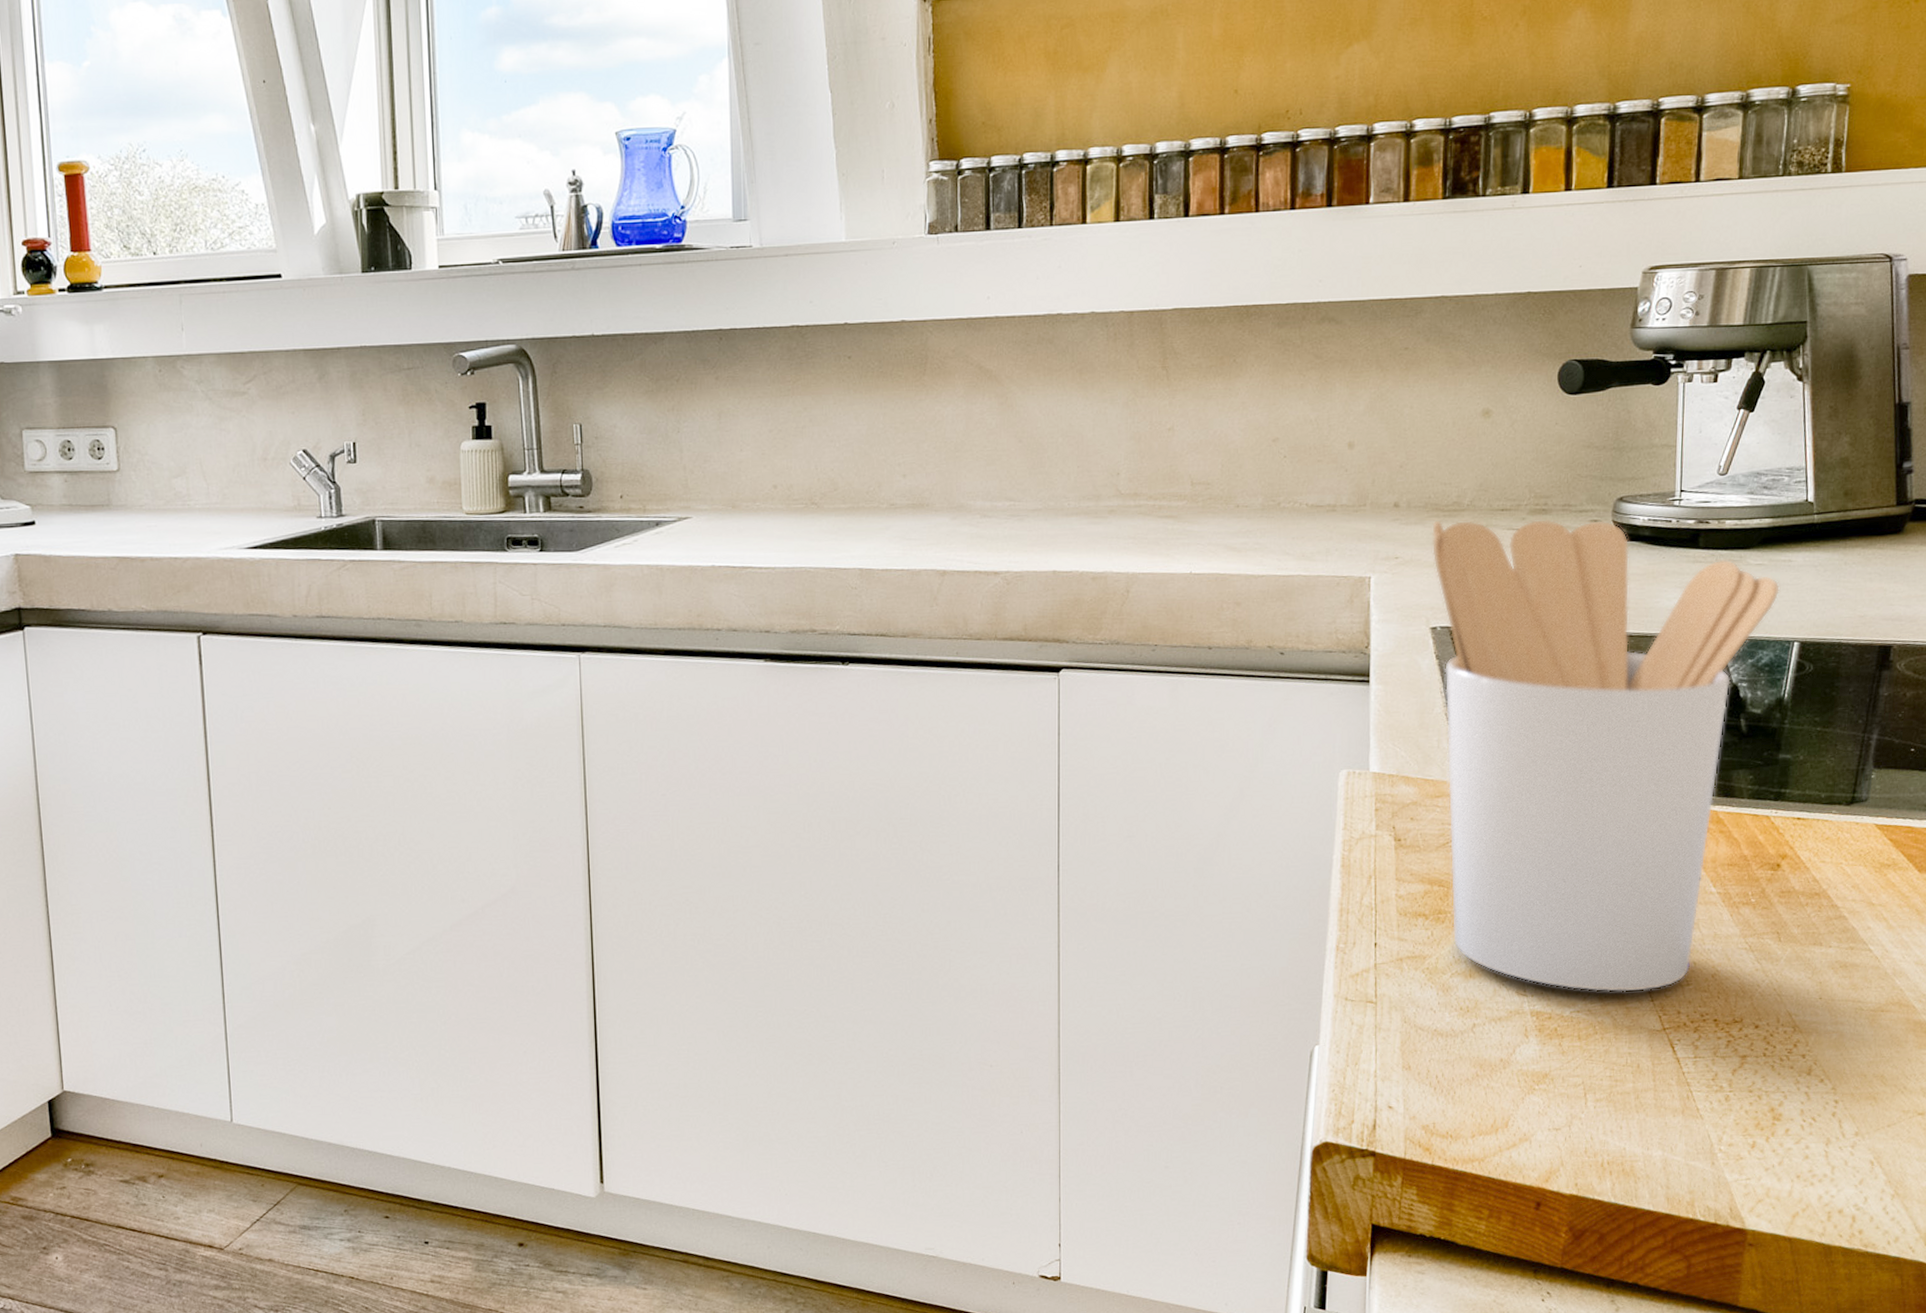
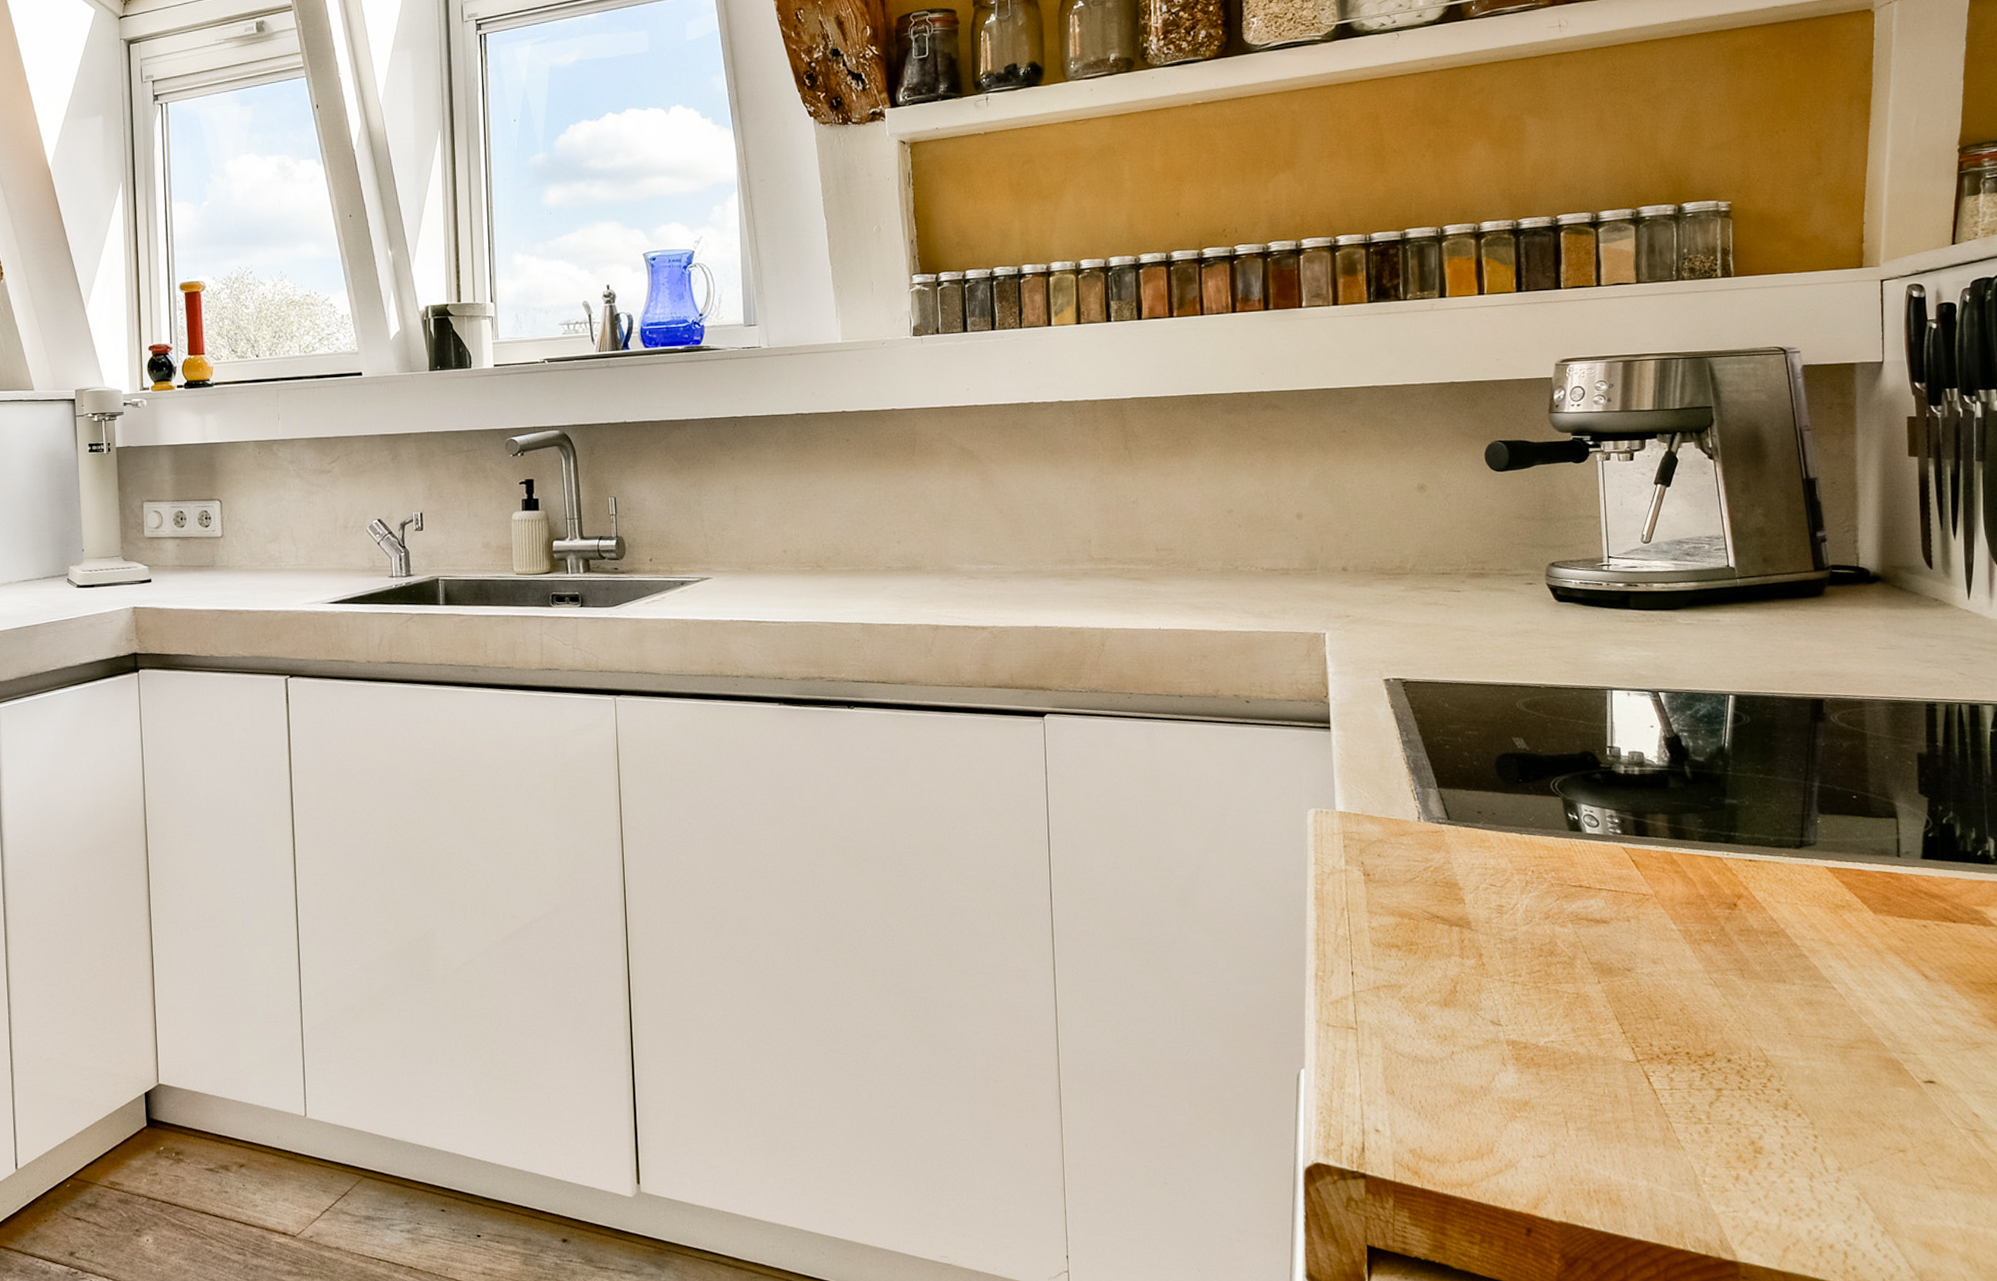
utensil holder: present [1431,518,1780,993] -> none [1379,581,1710,1024]

